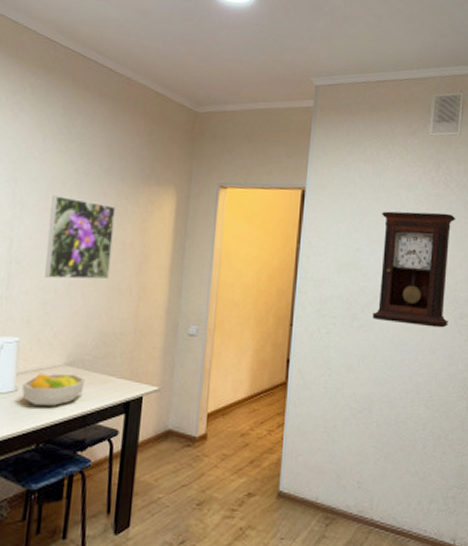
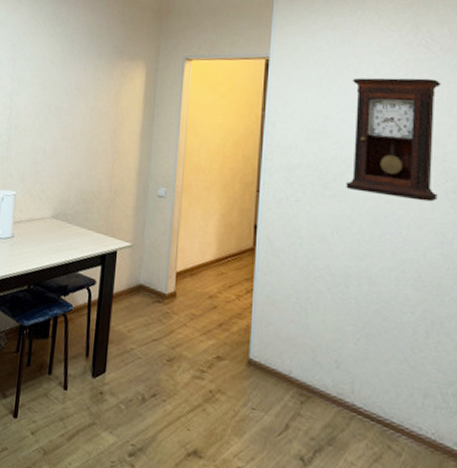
fruit bowl: present [21,373,85,407] -> none [17,223,68,254]
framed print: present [45,196,116,280] -> none [36,72,94,144]

